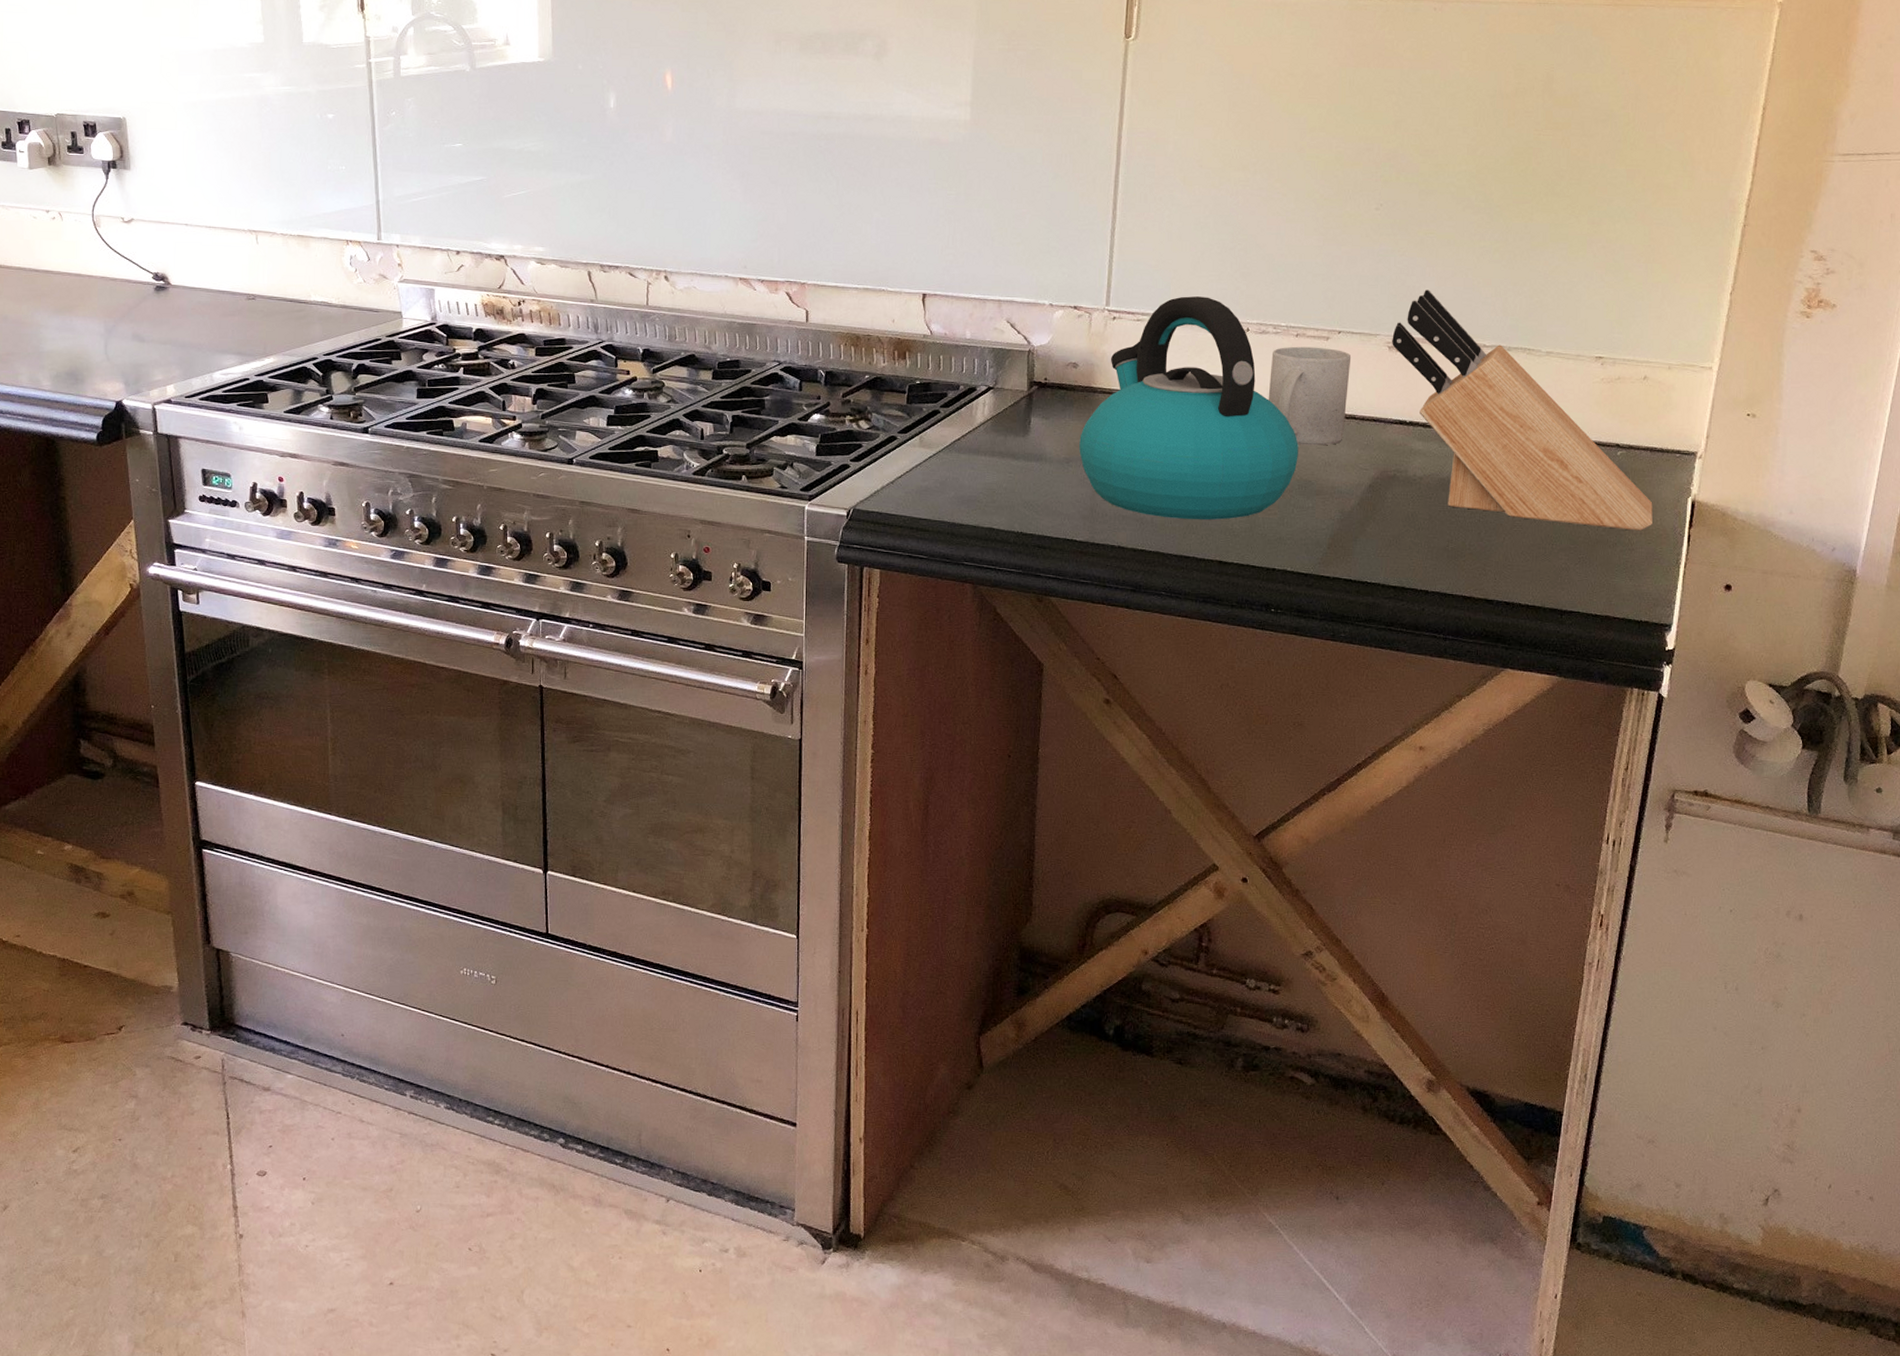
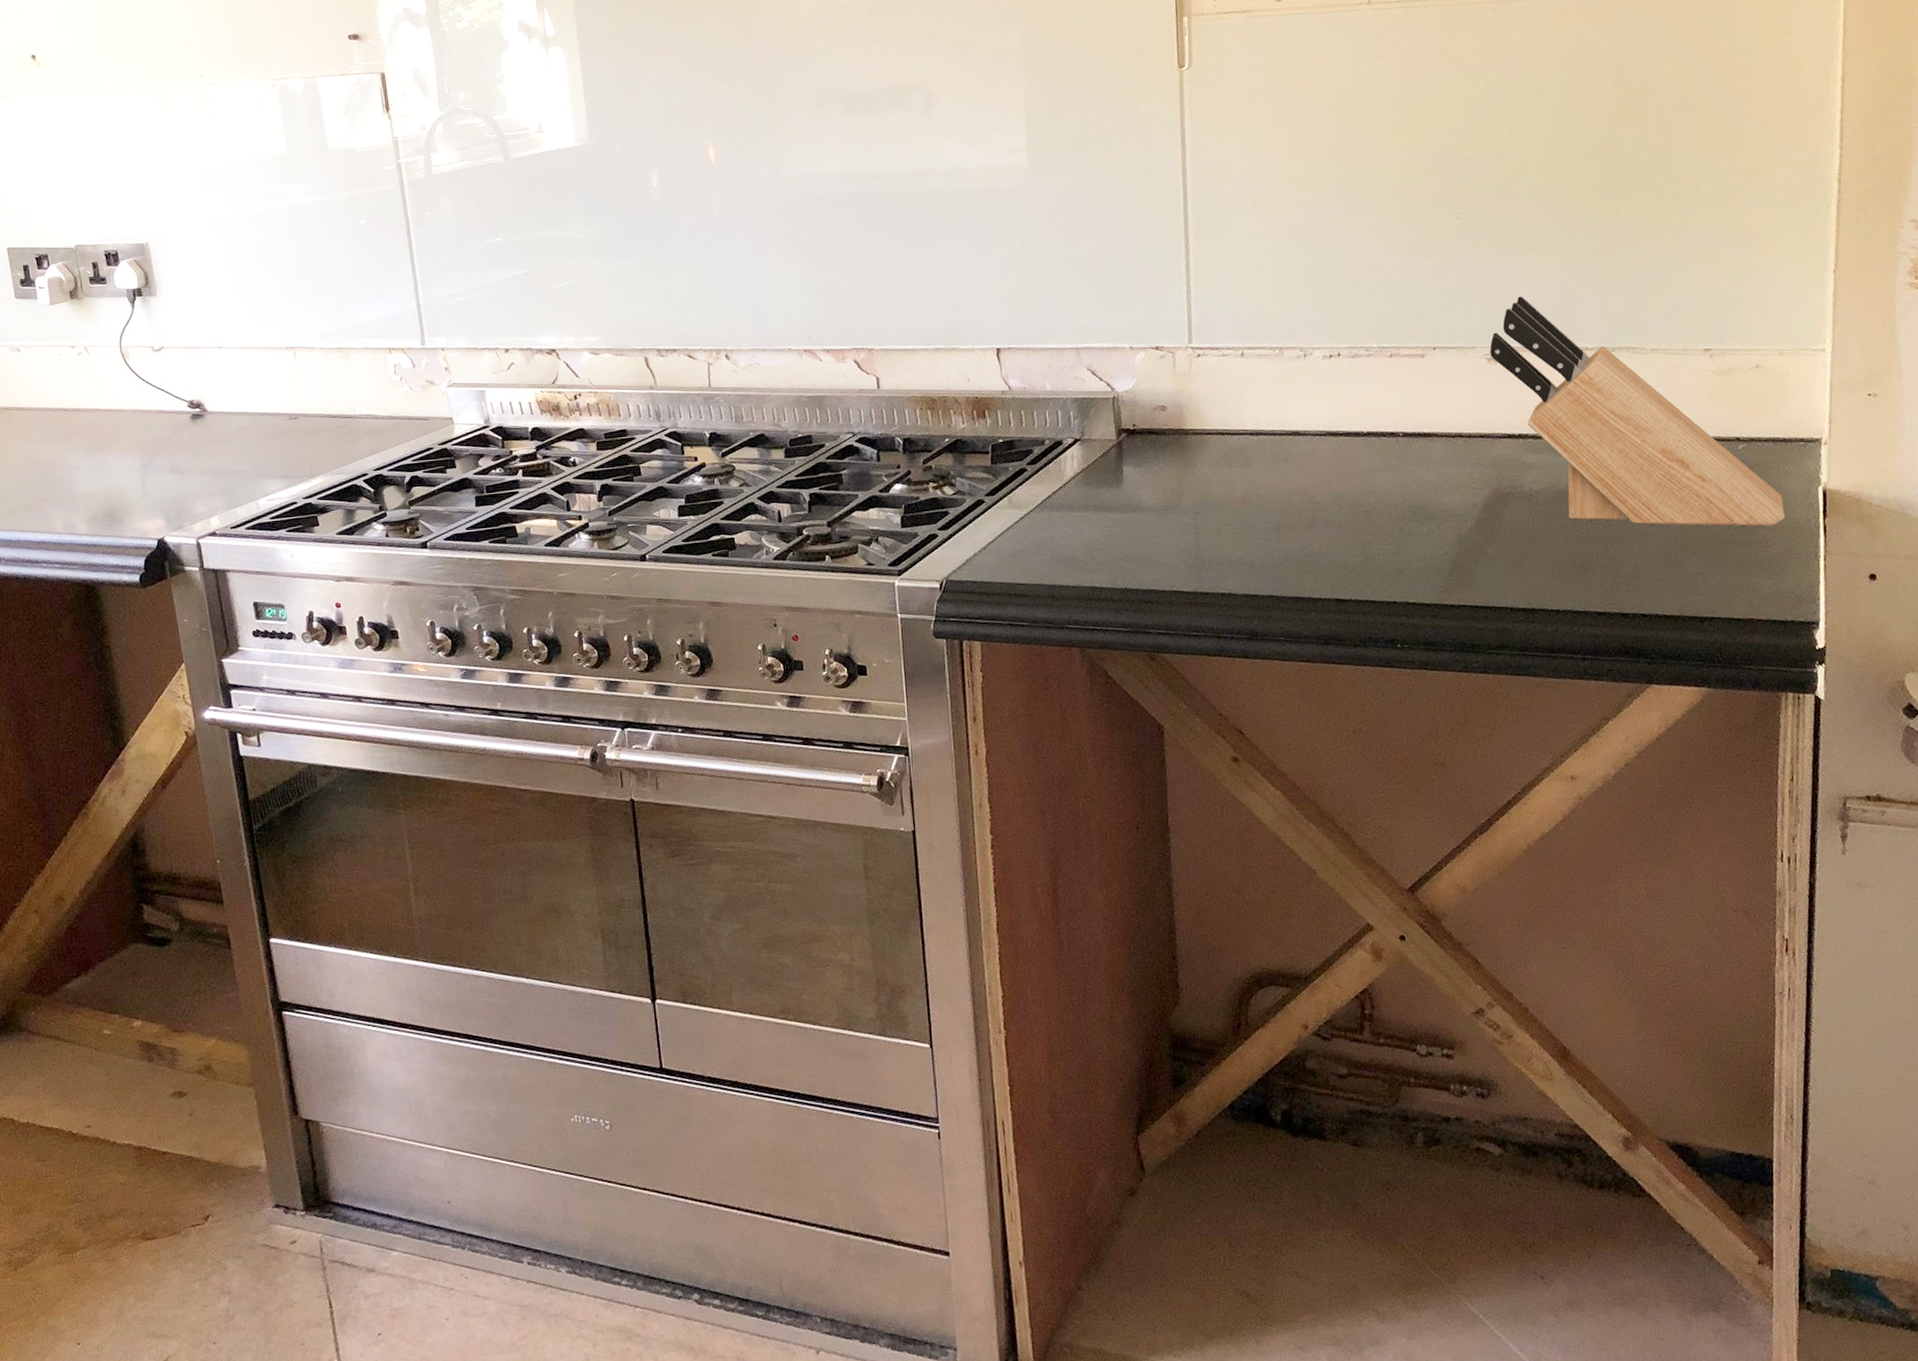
kettle: present [1079,296,1299,520] -> none [1176,324,1407,559]
mug: present [1268,346,1352,446] -> none [1366,365,1452,470]

